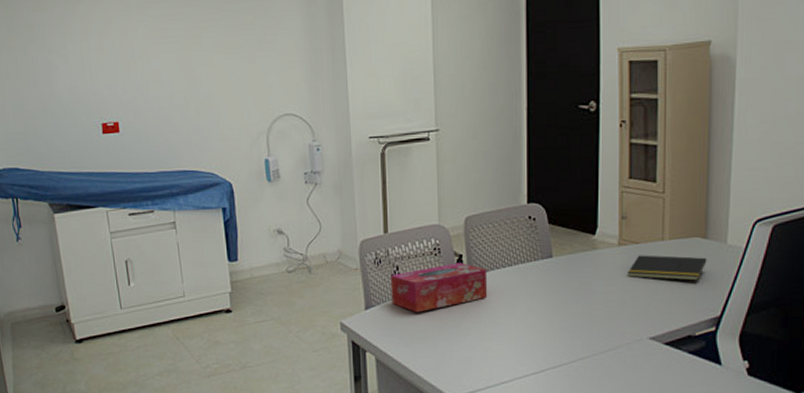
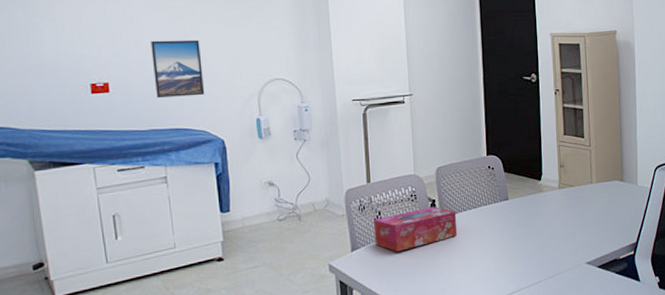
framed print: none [158,72,212,138] -> present [151,39,205,99]
notepad: present [627,255,707,281] -> none [566,195,624,215]

